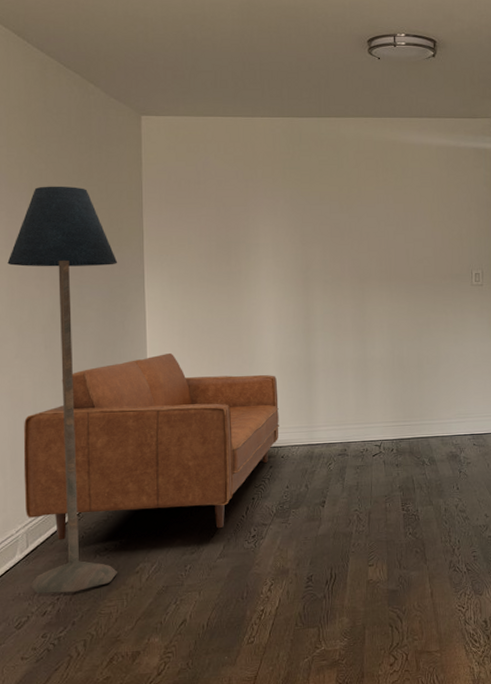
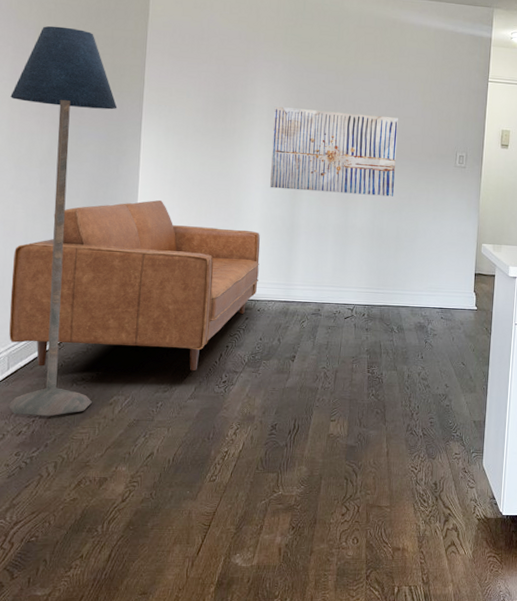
wall art: none [279,241,411,328] -> present [270,106,399,197]

